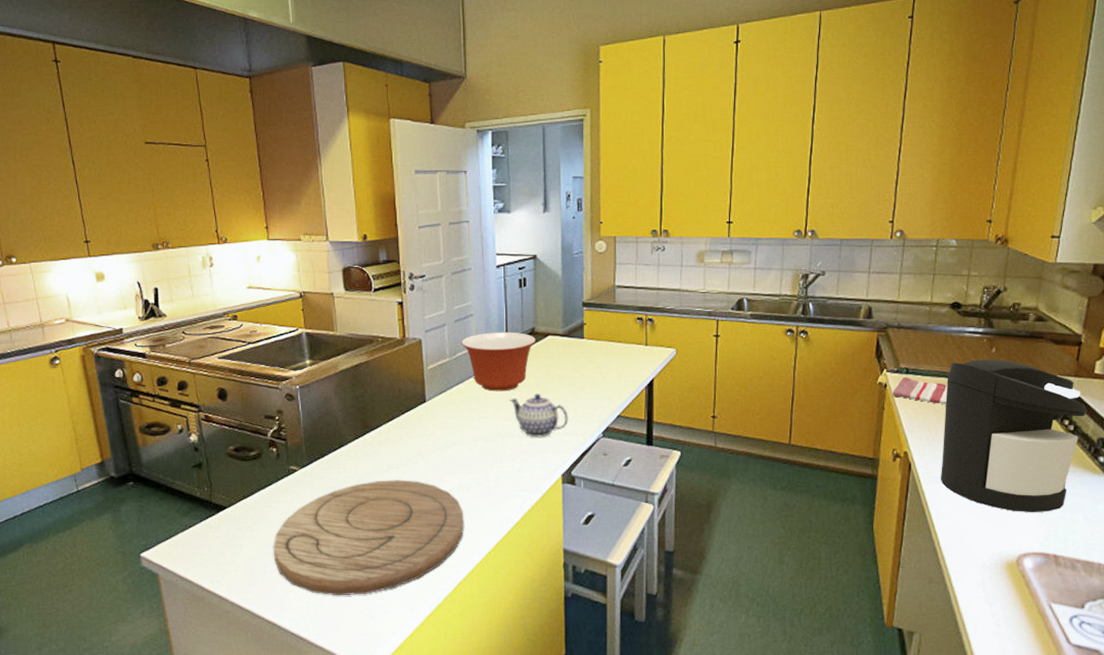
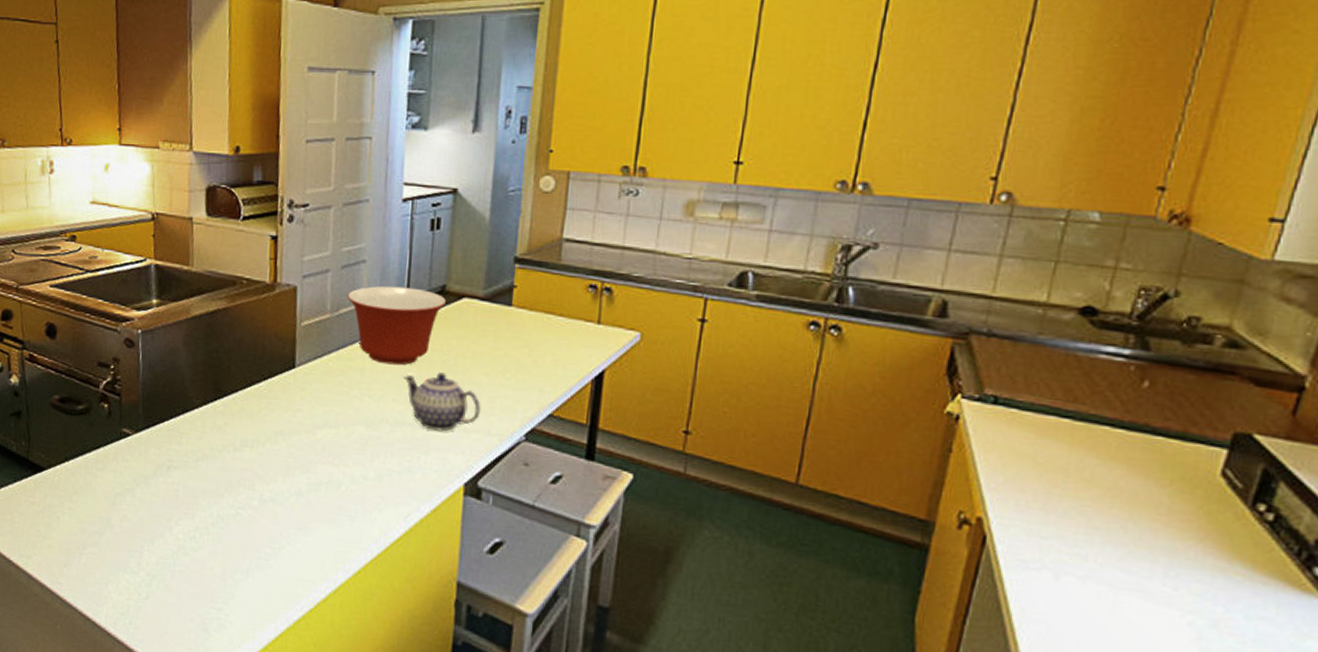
cutting board: present [273,480,464,596] -> none [94,460,331,600]
dish towel: present [892,376,948,405] -> none [967,408,1061,457]
coffee maker: present [941,359,1088,513] -> none [1033,395,1304,639]

